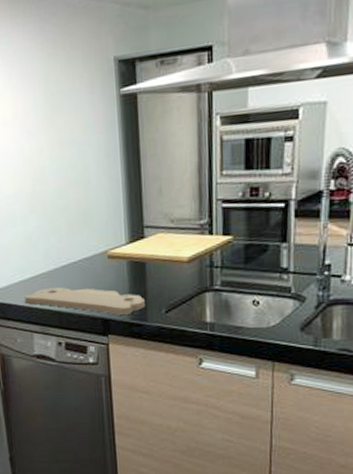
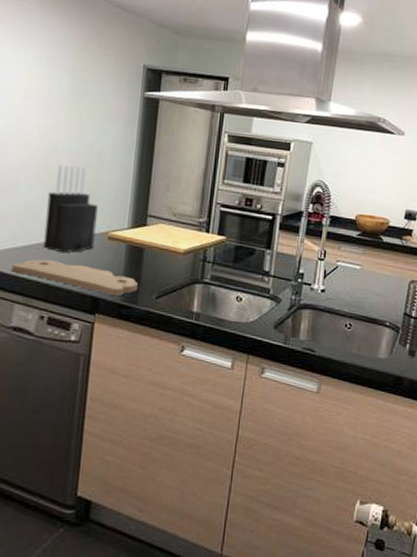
knife block: none [44,186,96,279] -> present [43,164,98,253]

